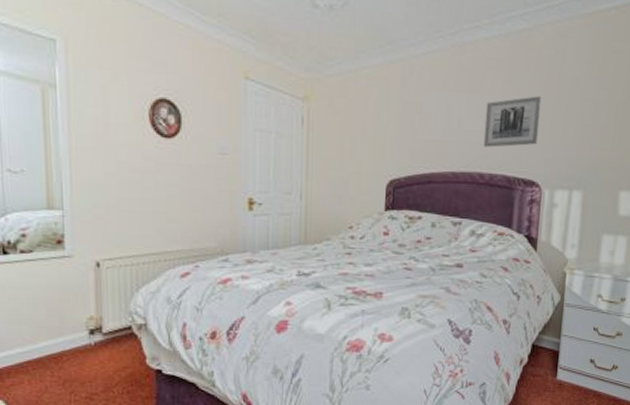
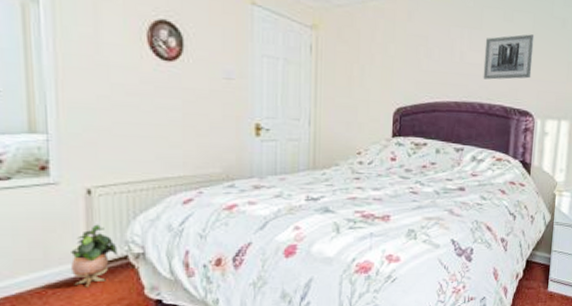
potted plant: none [82,295,123,355] -> present [71,224,118,288]

